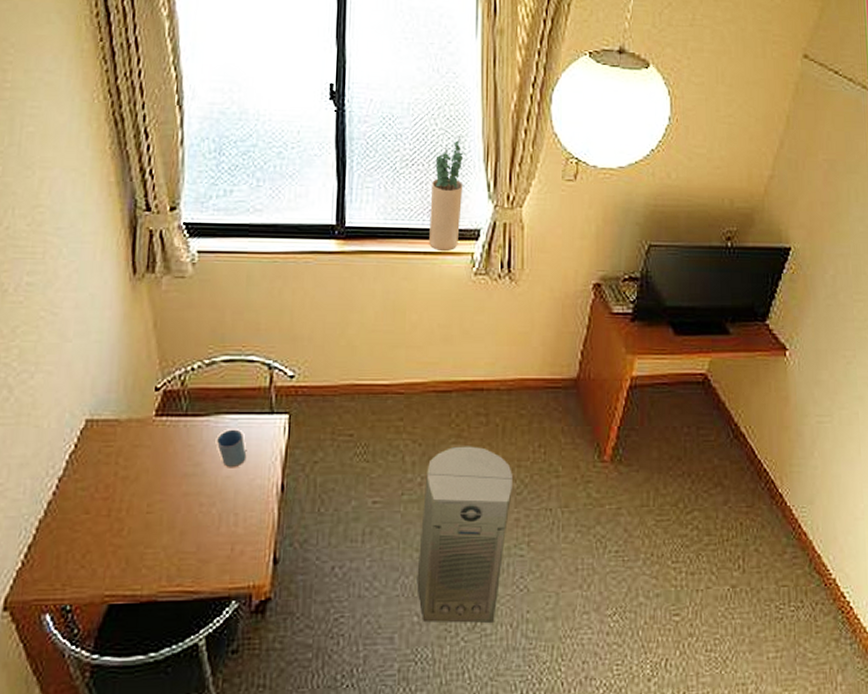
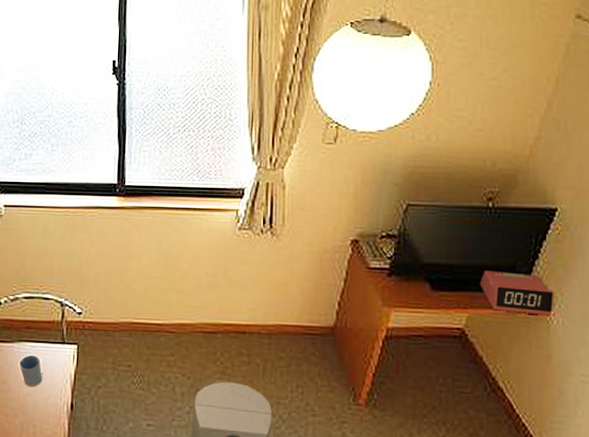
vase: present [429,135,464,252] -> none [198,103,230,209]
alarm clock: none [720,313,791,357] -> present [479,271,554,316]

